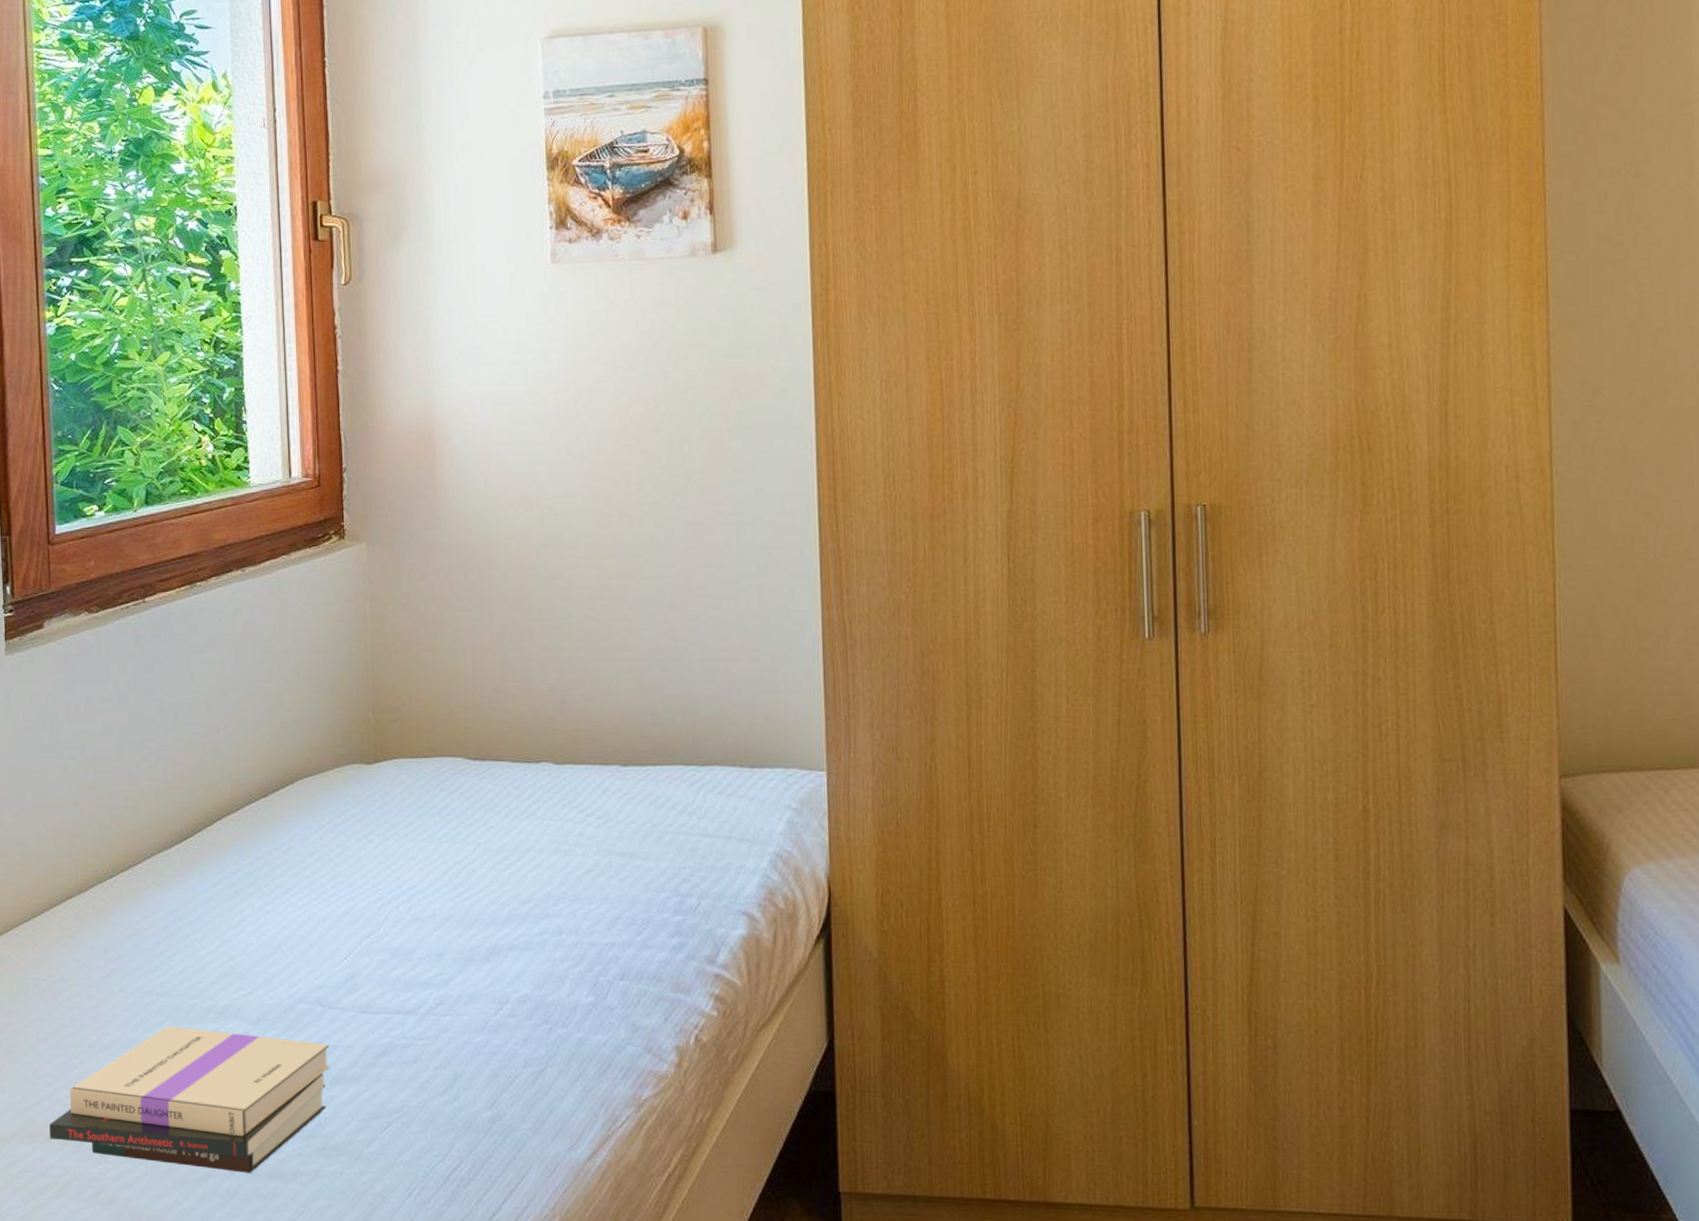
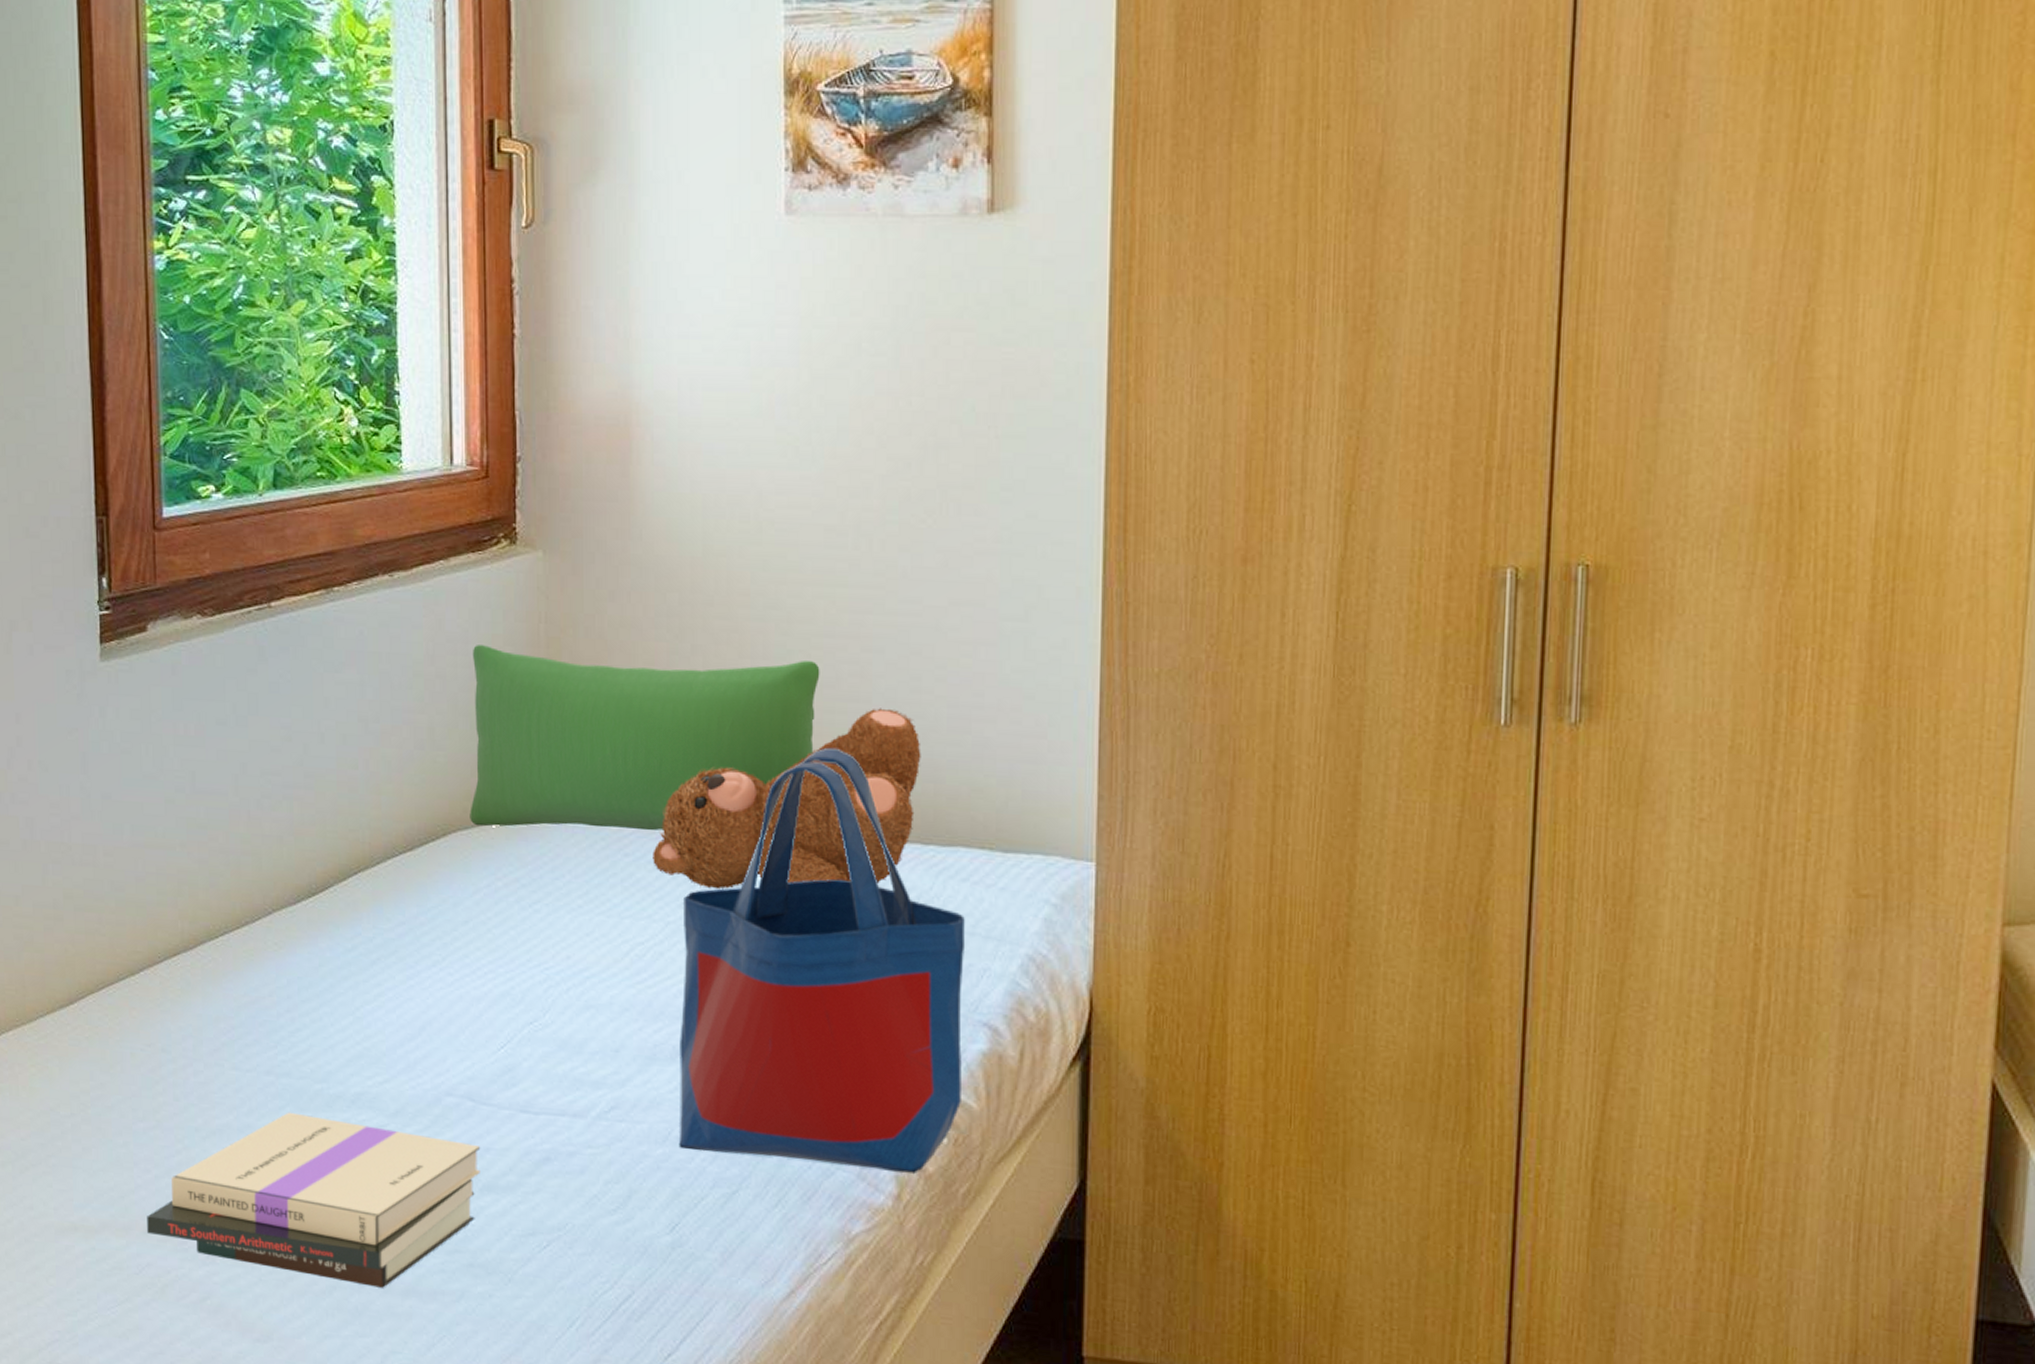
pillow: none [312,620,595,773] -> present [470,645,820,832]
teddy bear: none [464,655,681,814] -> present [653,708,921,890]
tote bag: none [491,690,727,1045] -> present [678,747,965,1175]

